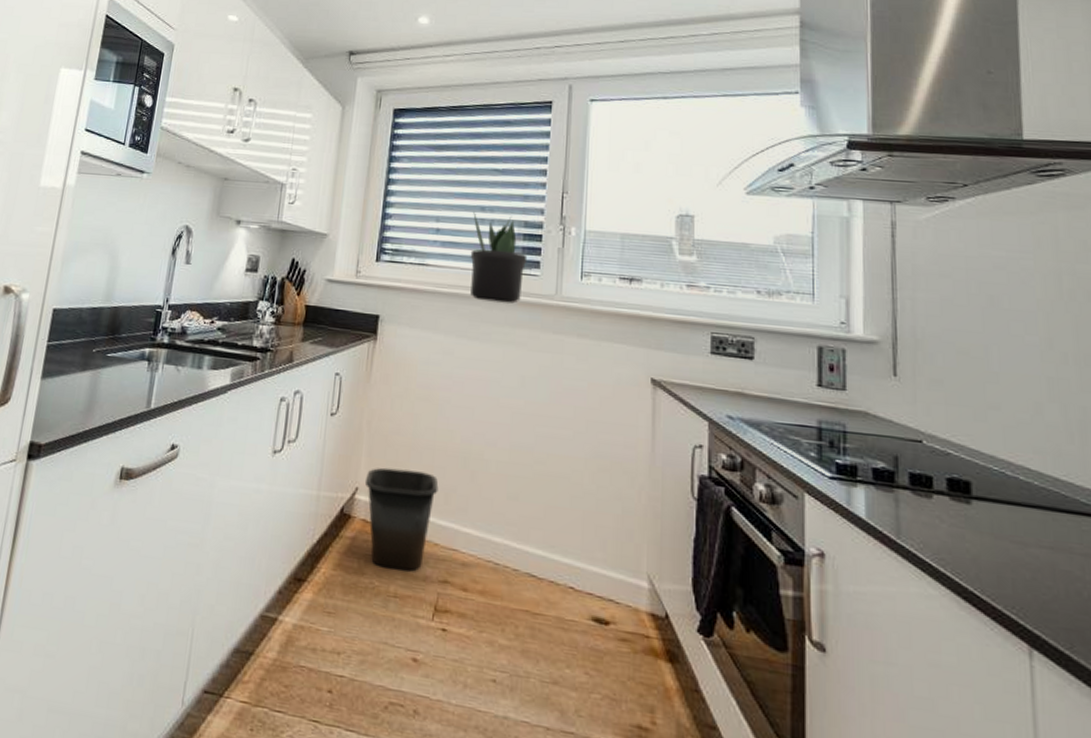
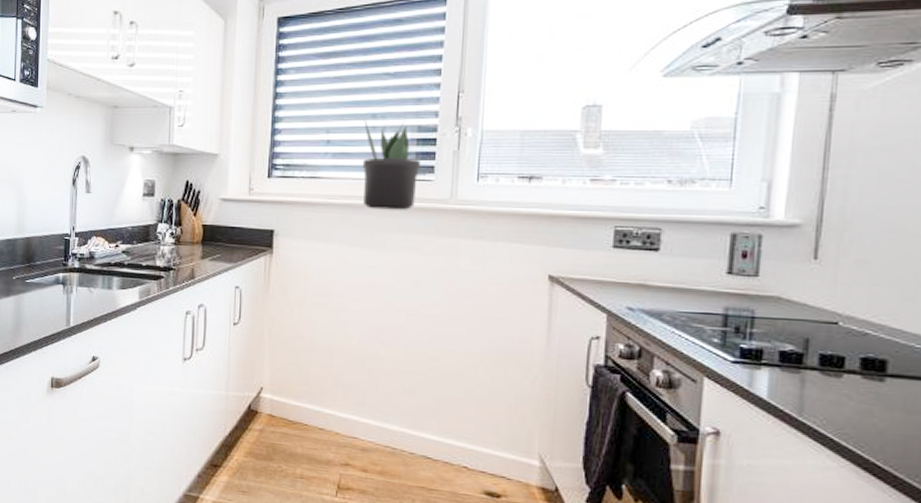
waste bin: present [364,467,439,570] -> none [268,369,338,456]

